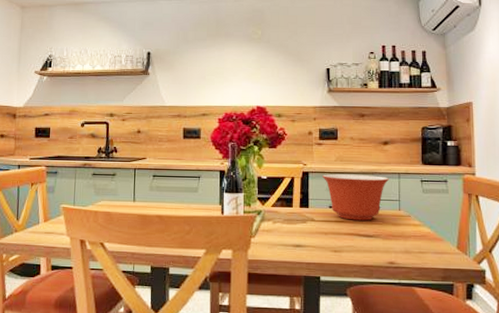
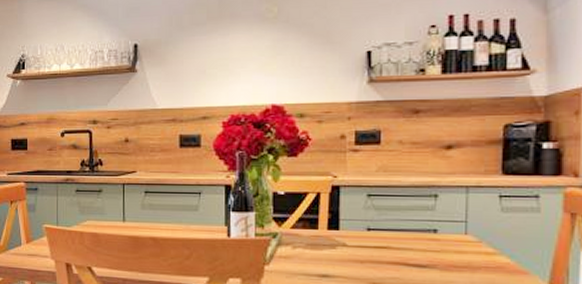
mixing bowl: present [322,174,390,221] -> none [359,187,454,247]

